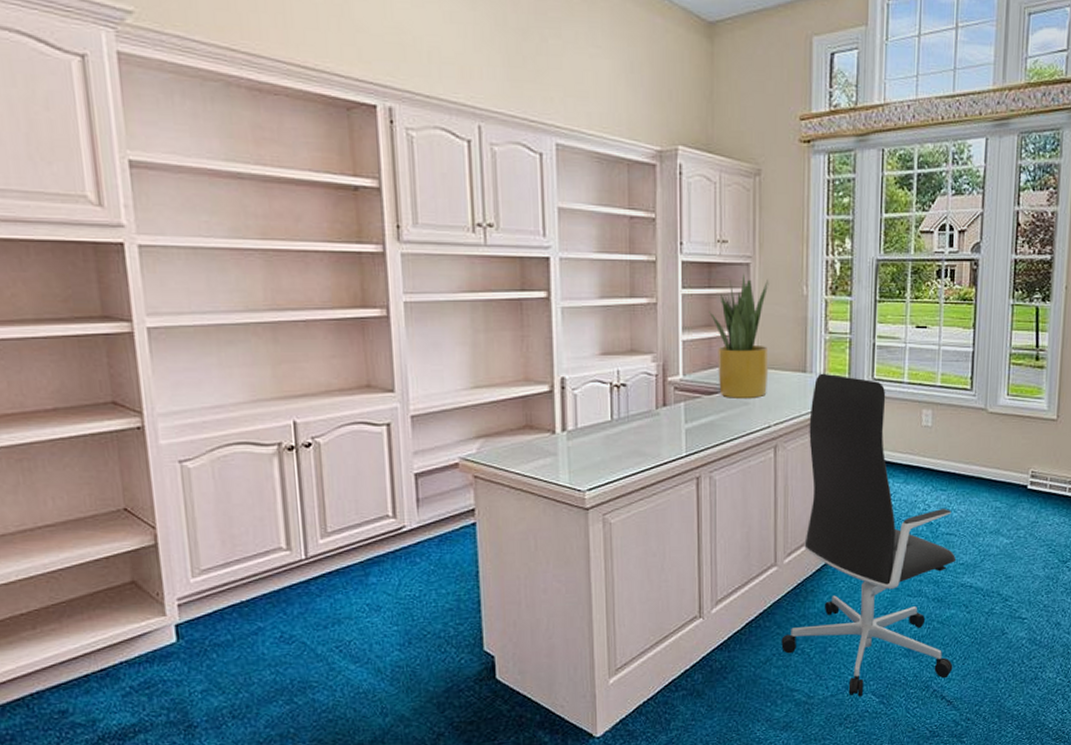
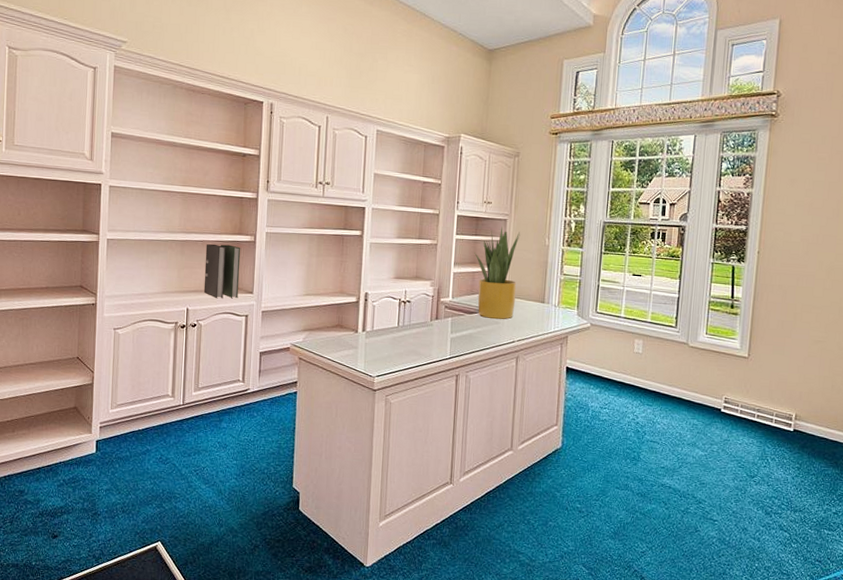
binder: none [311,324,373,404] -> present [203,243,241,299]
office chair: present [781,373,957,697] -> none [512,304,658,567]

